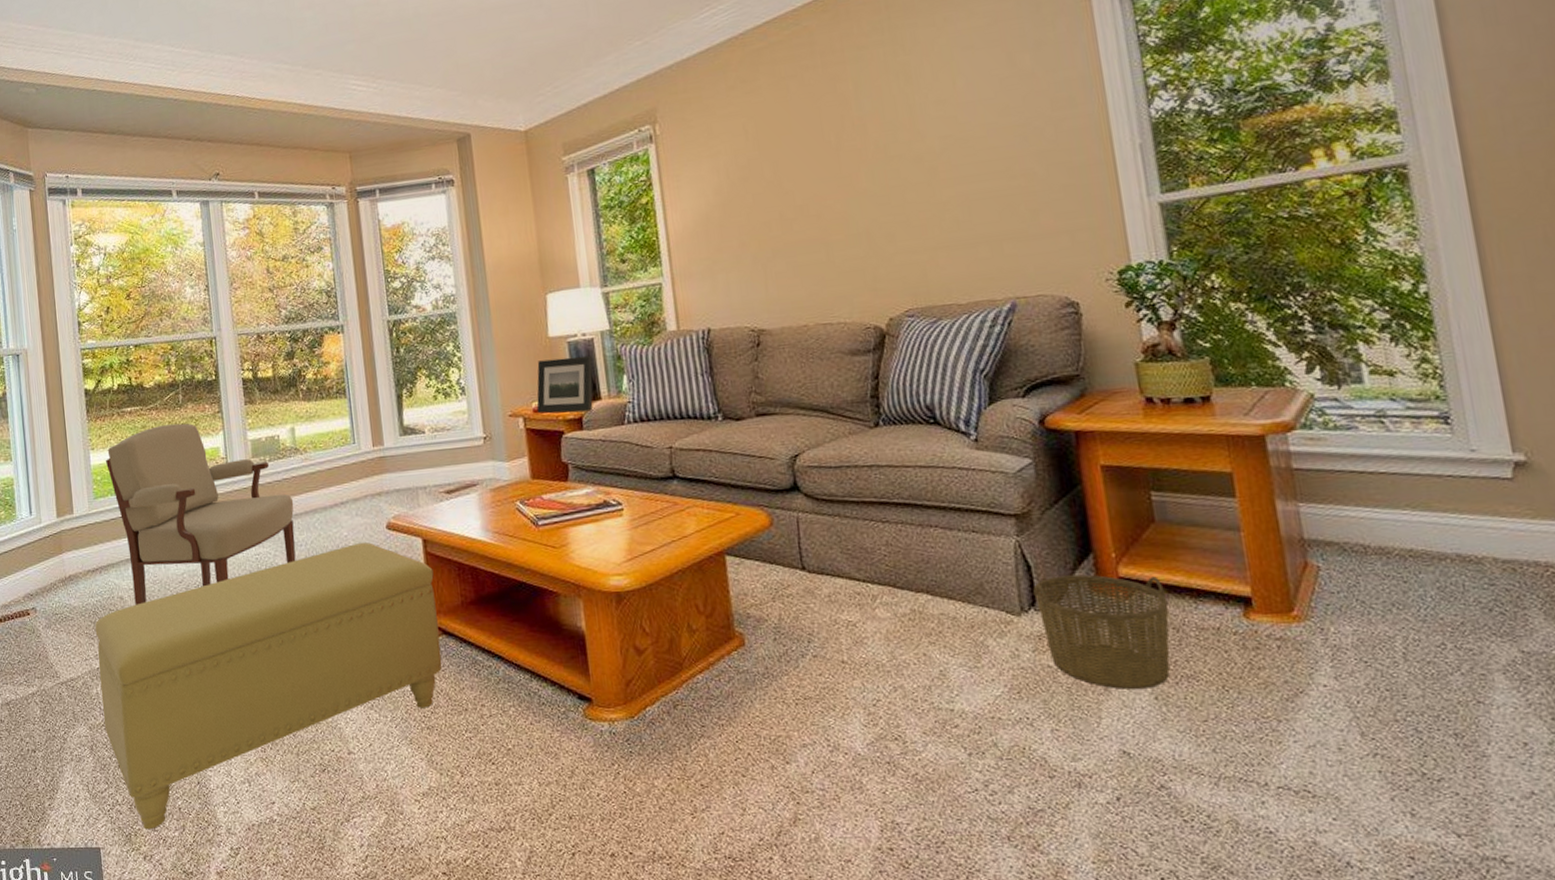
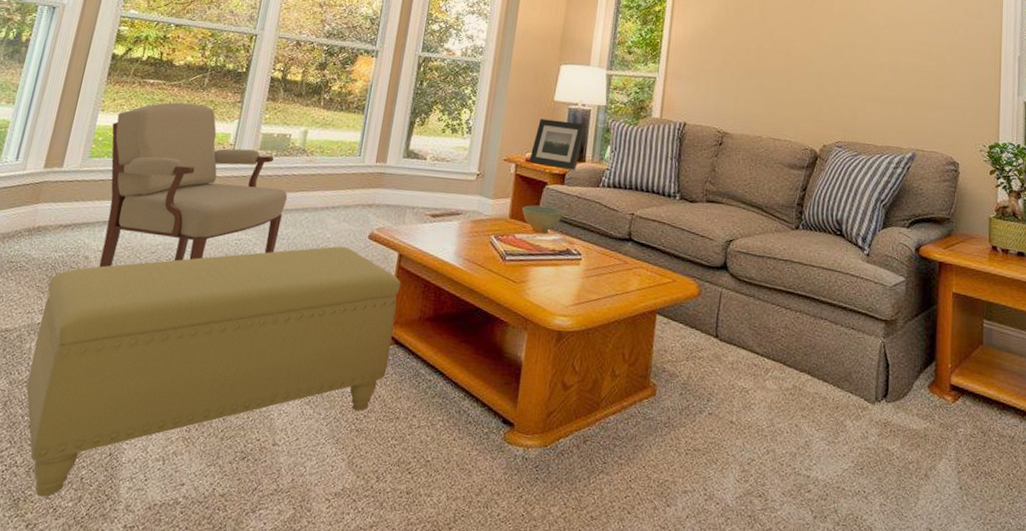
bowl: none [542,457,591,489] -> present [522,205,564,233]
basket: present [1033,574,1170,689] -> none [887,376,982,479]

